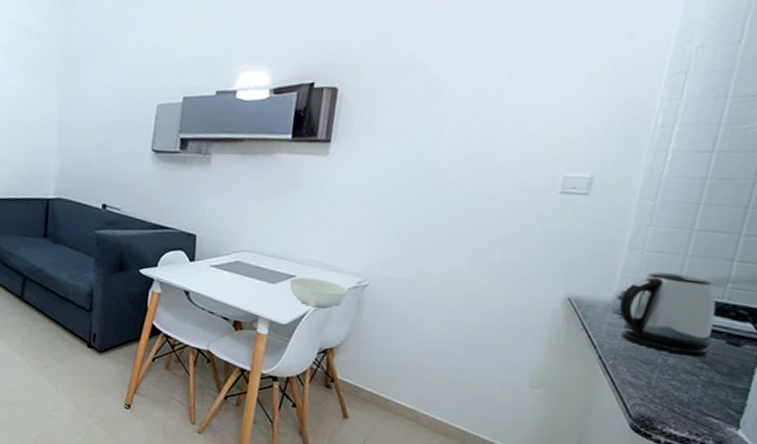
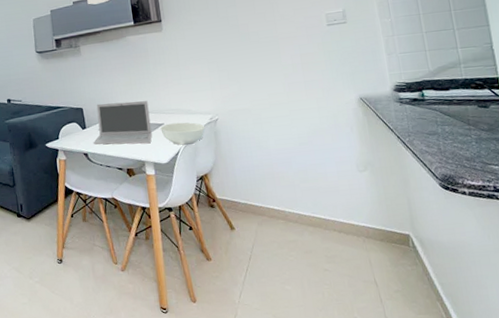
laptop: none [200,233,283,297] -> present [94,101,152,145]
kettle: present [618,272,717,358] -> none [395,64,469,124]

